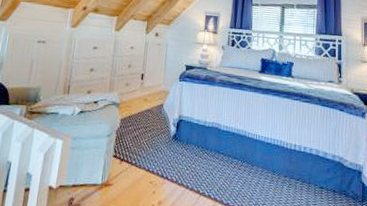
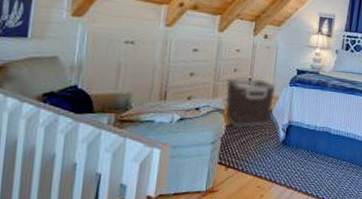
clothes hamper: none [120,74,167,121] -> present [225,78,276,128]

